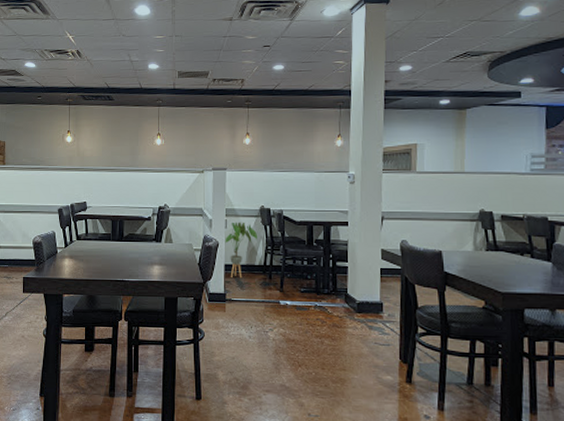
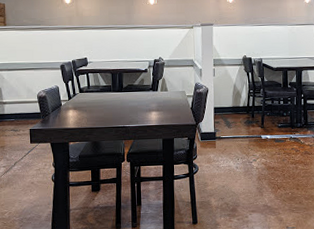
house plant: present [225,222,258,279] -> none [213,70,242,119]

